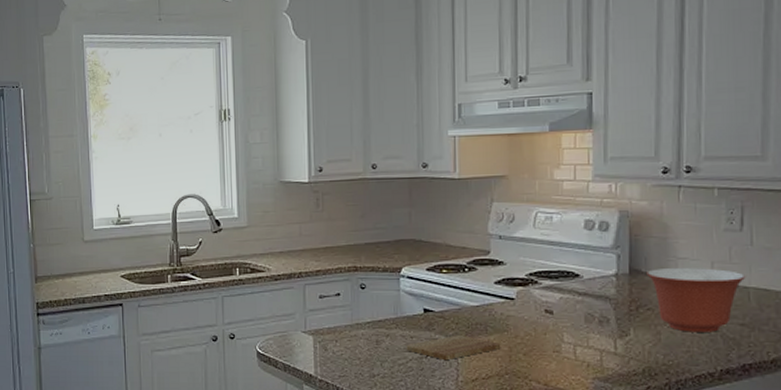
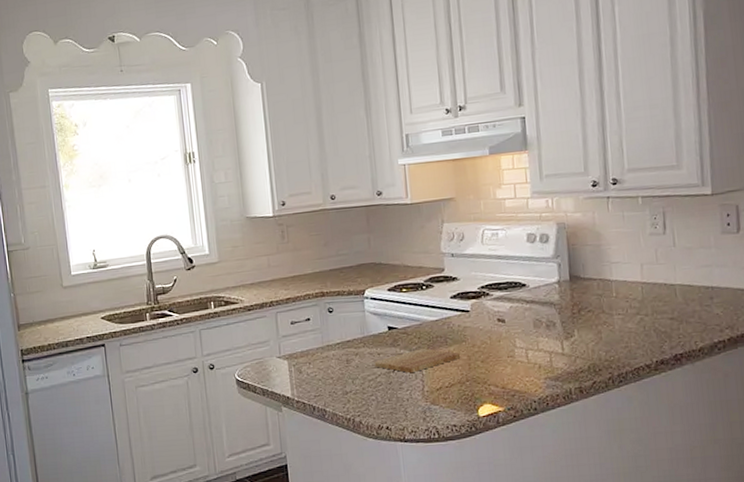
mixing bowl: present [646,268,746,332] -> none [585,269,672,330]

